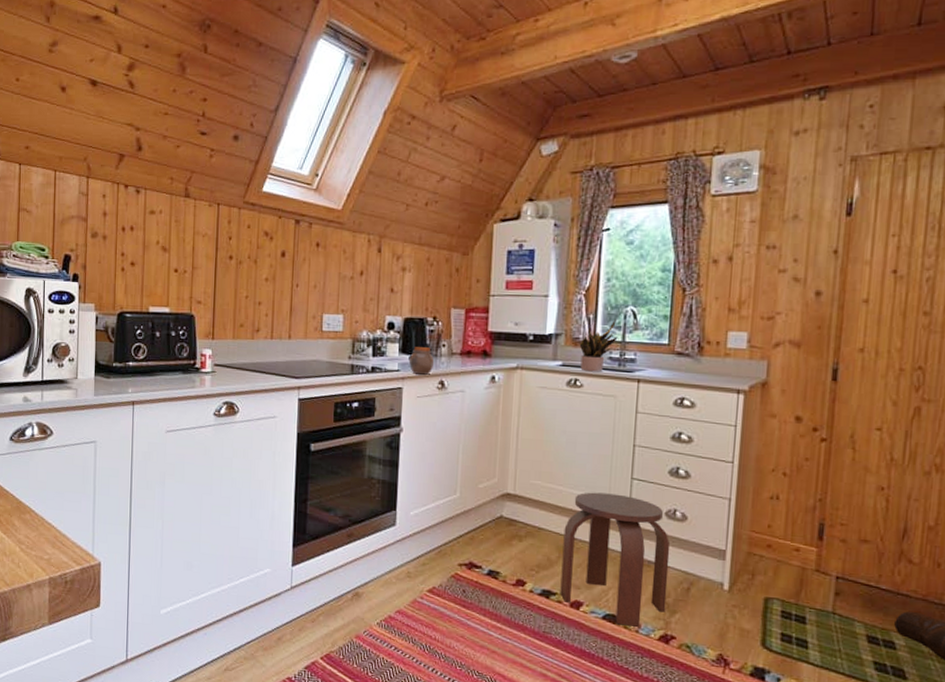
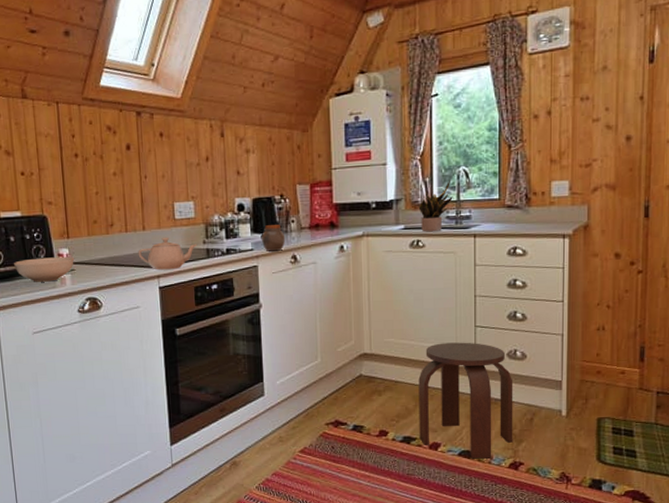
bowl: none [155,356,216,381] -> present [13,256,74,282]
teapot: none [281,348,343,383] -> present [138,237,198,270]

